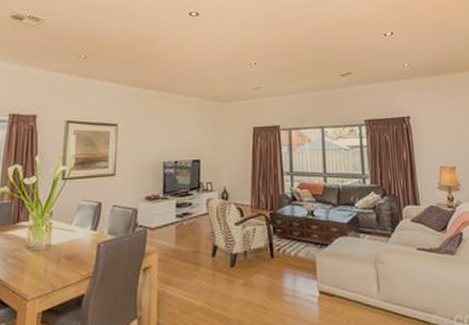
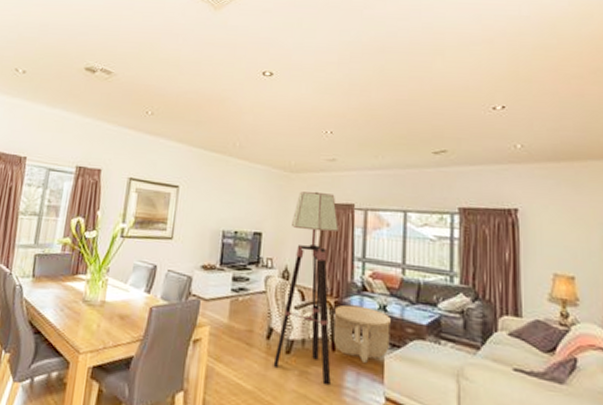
floor lamp: none [220,117,272,290] -> present [273,191,340,386]
side table: none [270,214,319,265] -> present [333,304,391,364]

